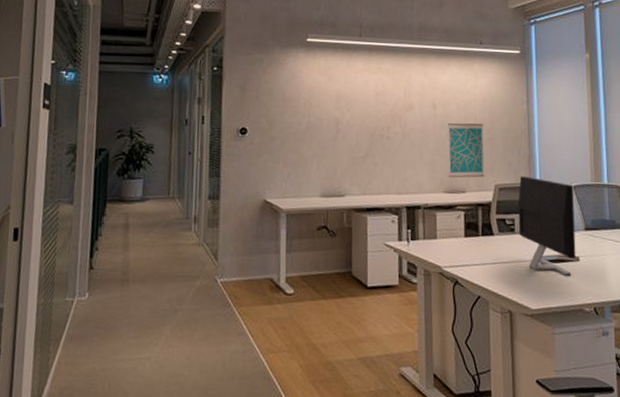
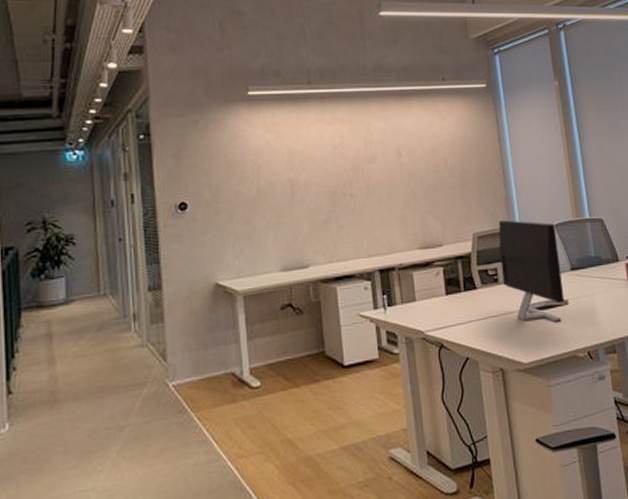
wall art: present [447,122,485,178] -> none [415,168,461,232]

